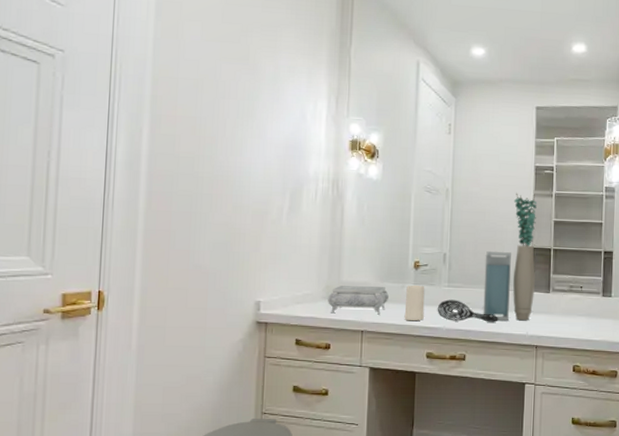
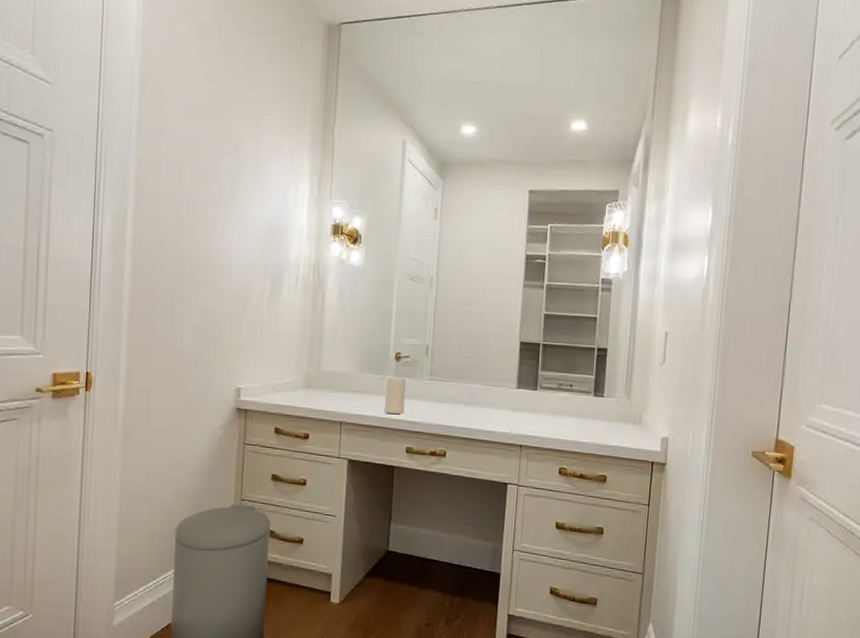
jewelry box: present [328,286,389,315] -> none [307,375,369,406]
hairbrush: present [437,299,498,323] -> none [418,393,482,420]
soap dispenser: present [483,251,511,320] -> none [465,344,497,418]
vase: present [513,193,537,321] -> none [497,283,526,419]

